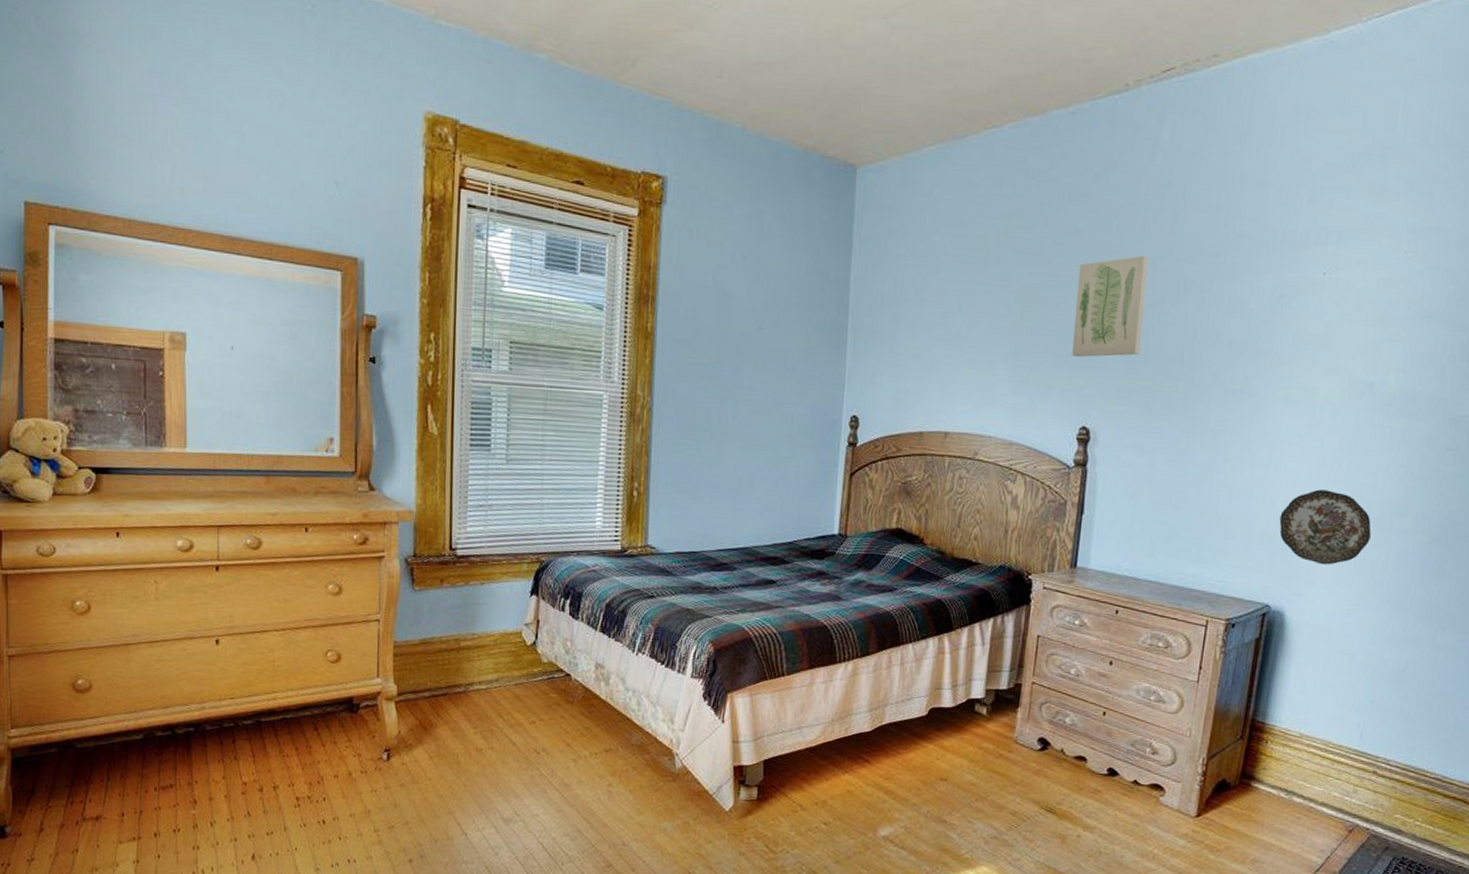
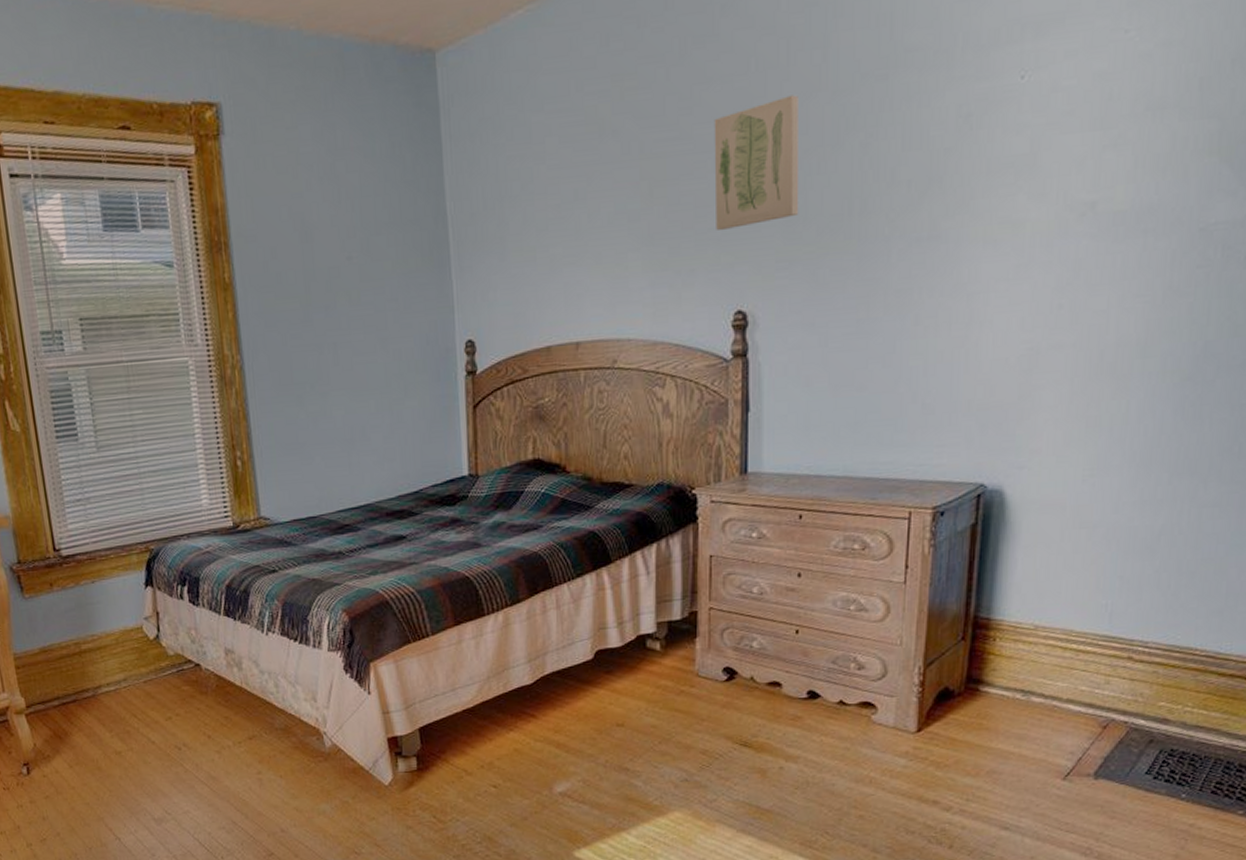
decorative plate: present [1279,489,1371,565] -> none [989,339,1106,429]

